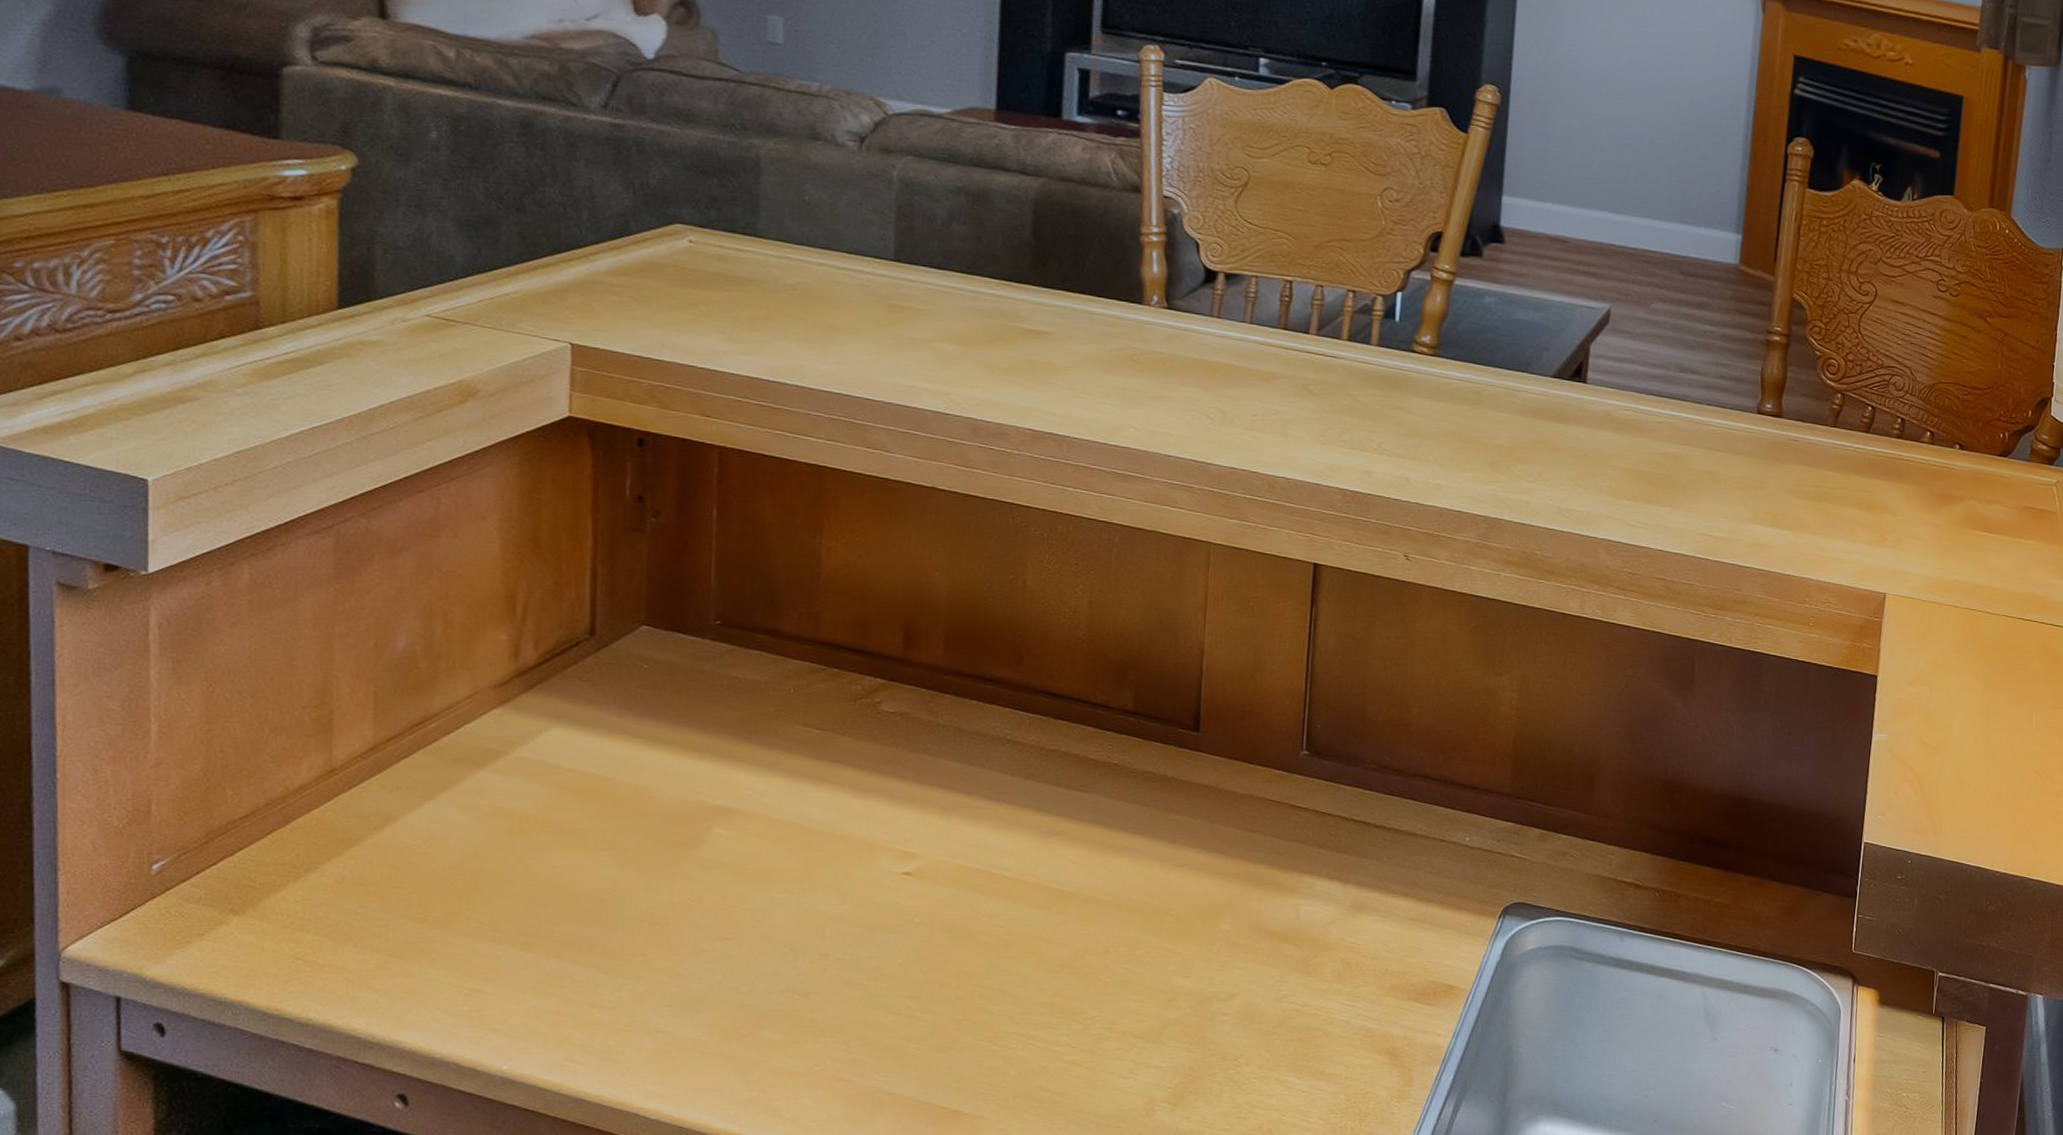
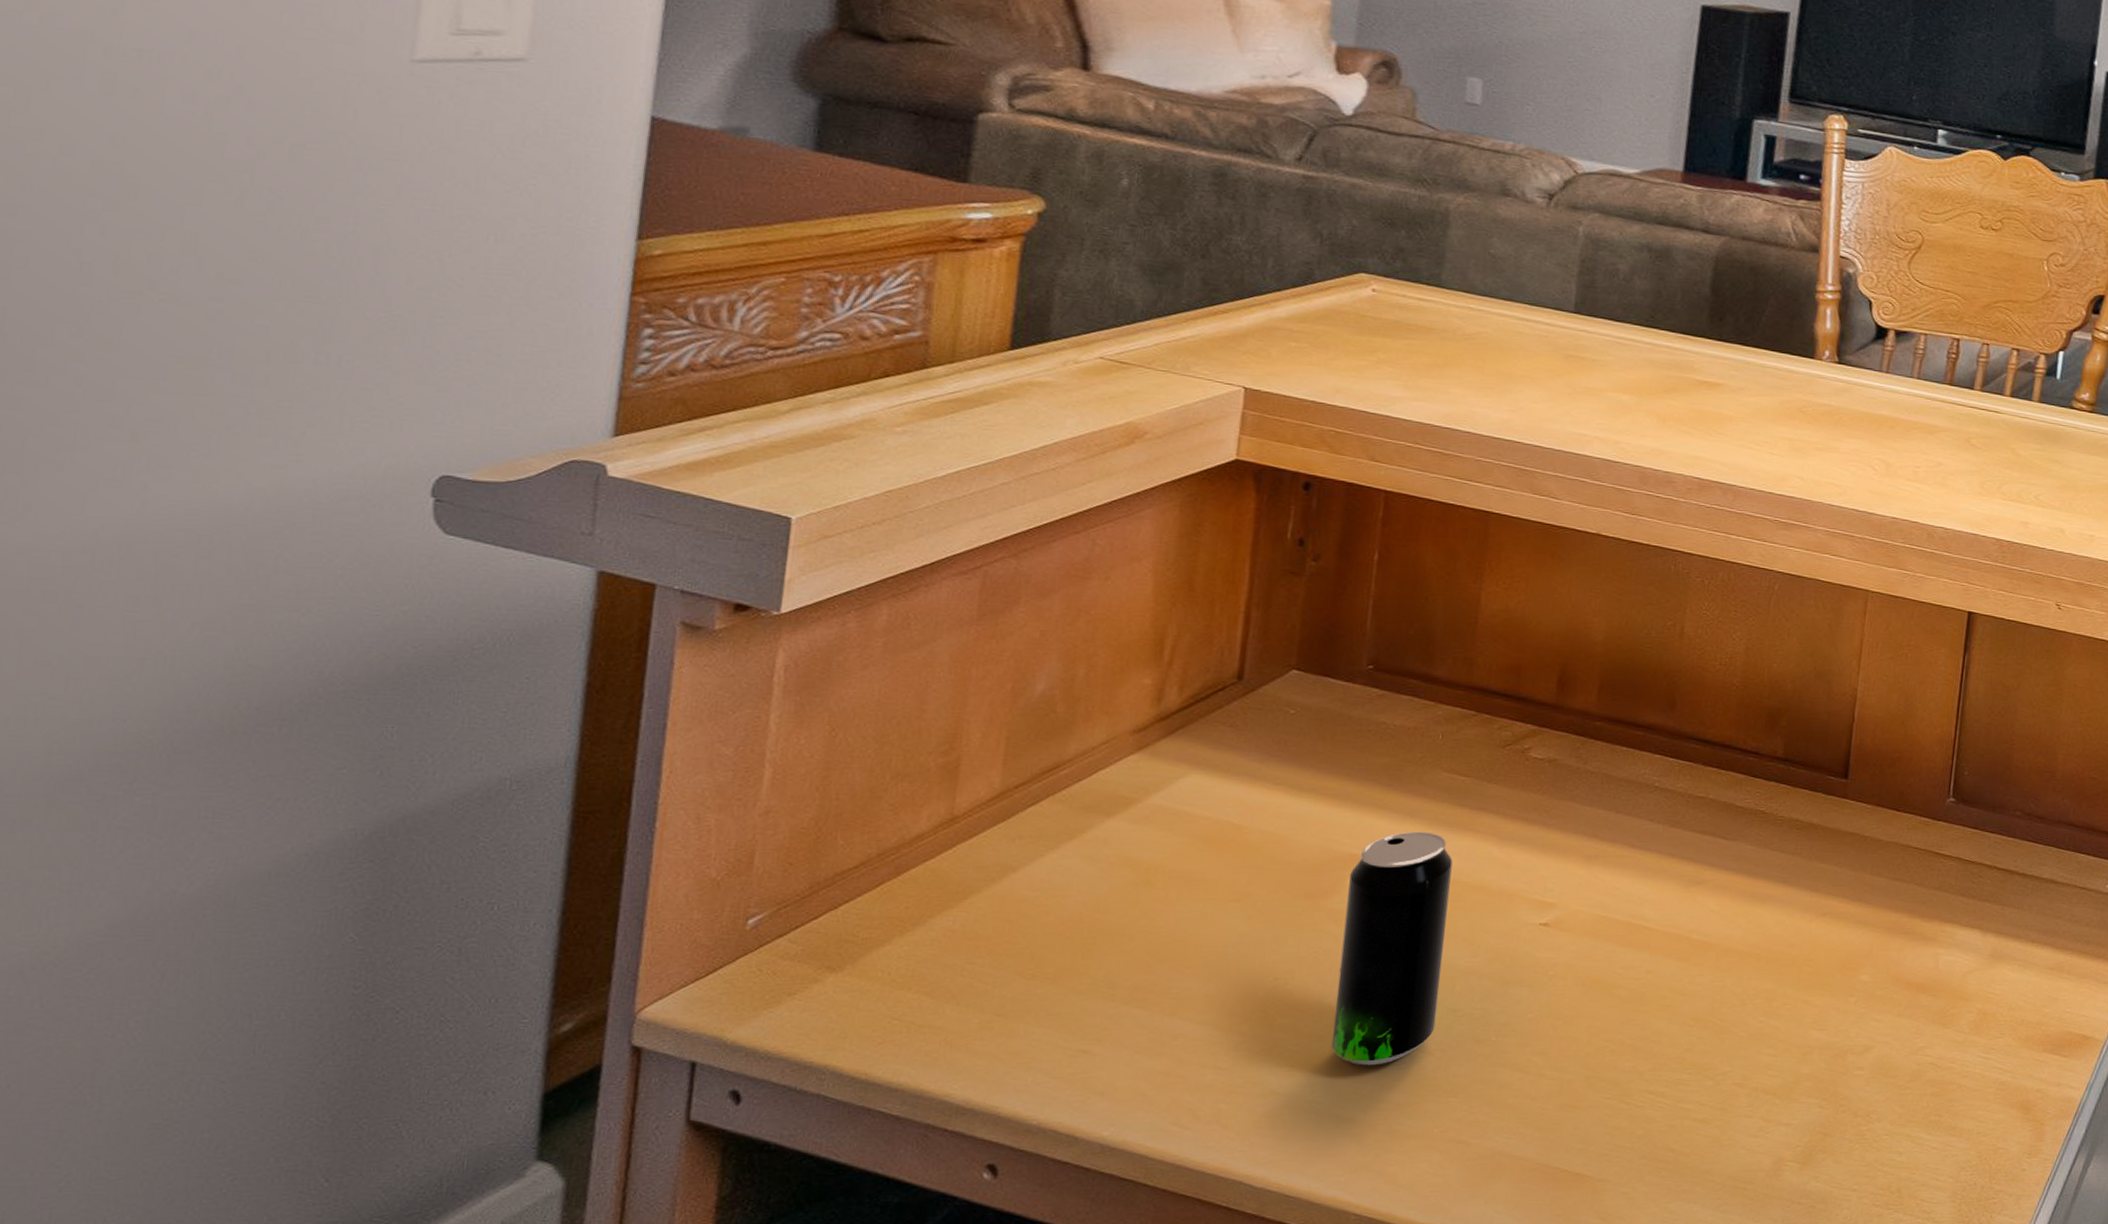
beverage can: none [710,783,813,1007] -> present [1331,831,1453,1066]

